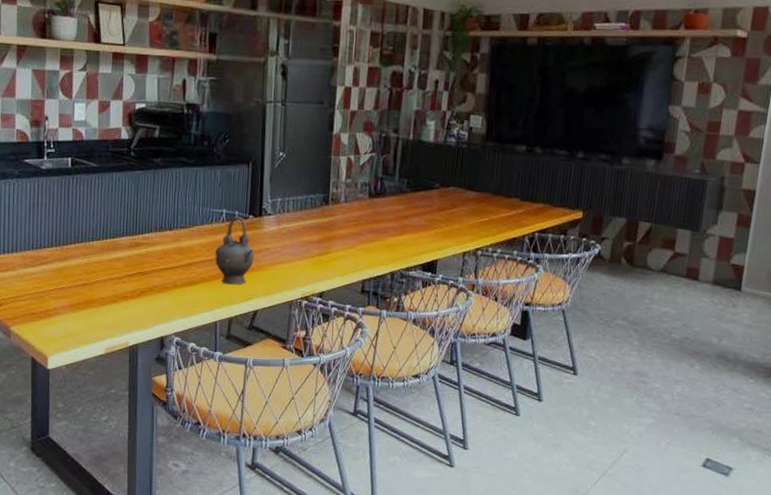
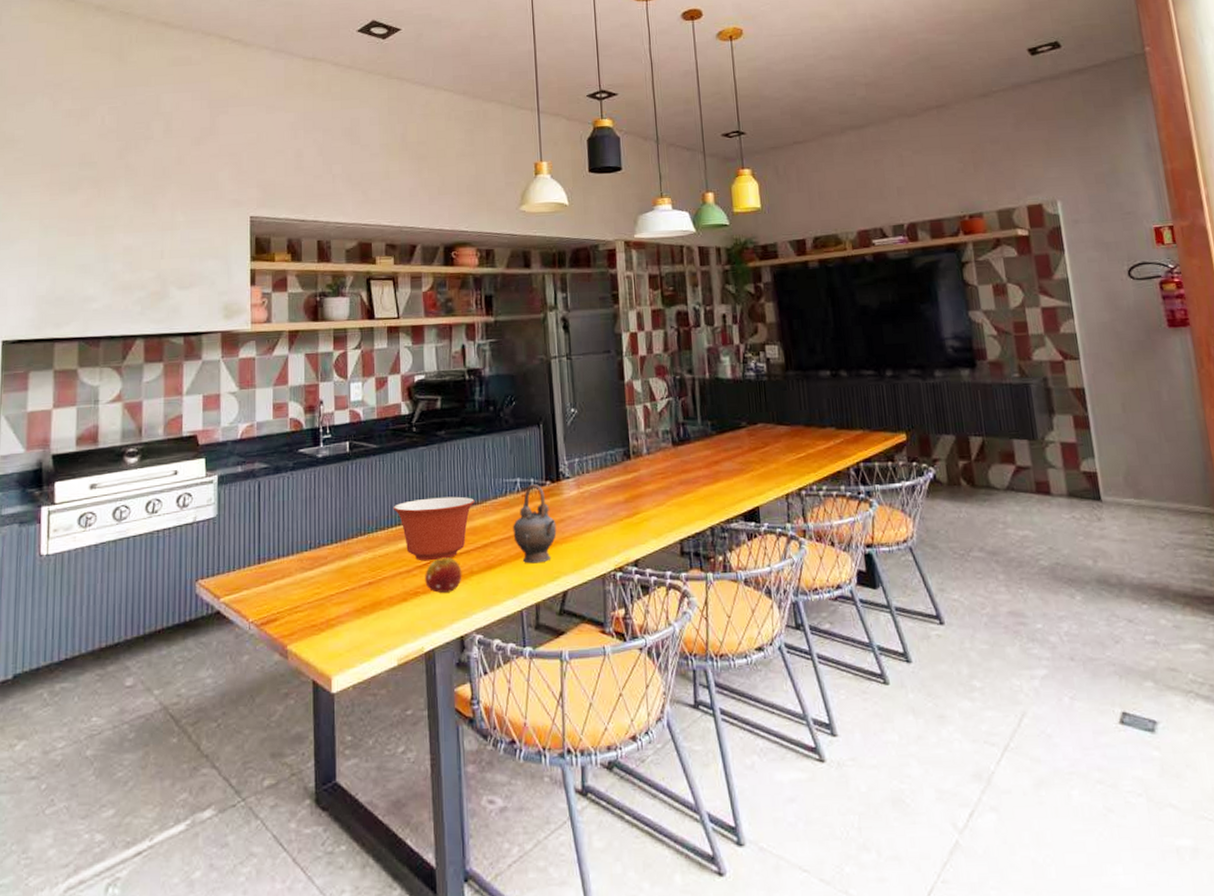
mixing bowl: none [108,217,183,272] -> present [393,496,475,561]
fruit: none [133,270,167,300] -> present [425,557,462,593]

